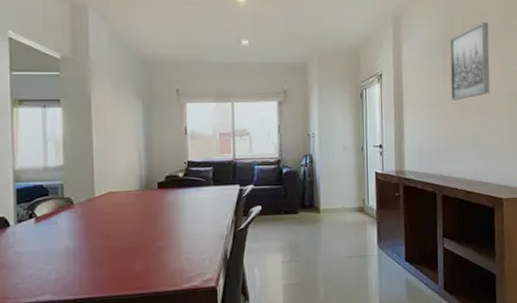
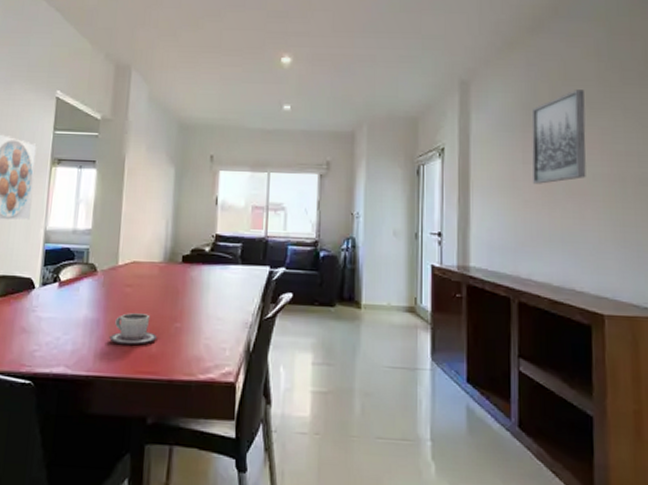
cup: none [93,238,141,268] -> present [109,313,158,345]

